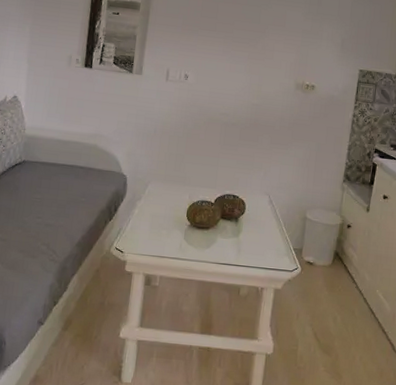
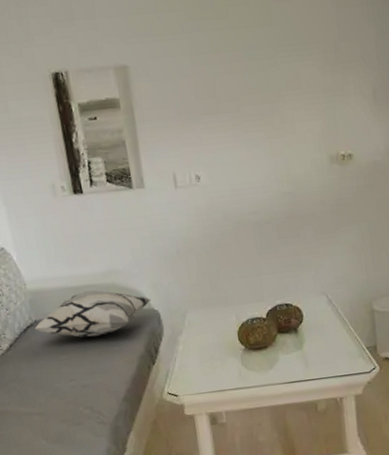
decorative pillow: none [21,145,123,186] -> present [34,290,152,338]

